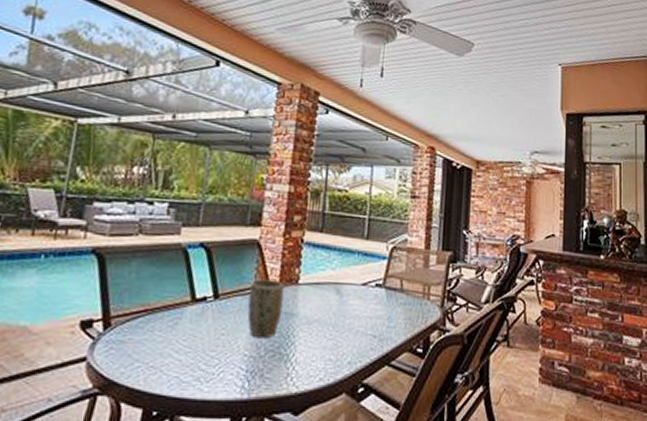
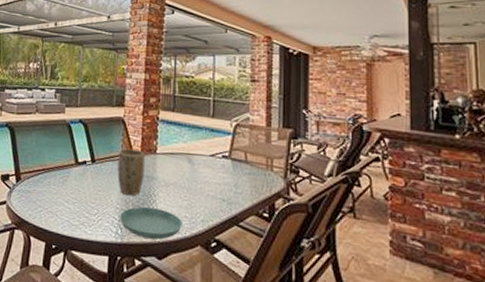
saucer: none [247,351,326,391] -> present [120,206,183,240]

